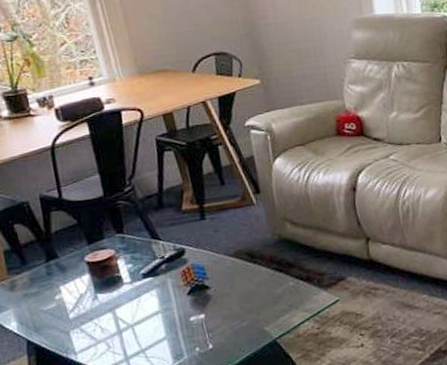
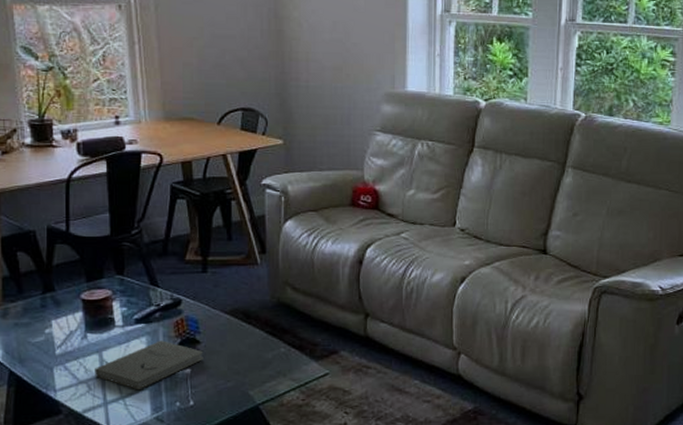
book: none [110,290,216,342] -> present [95,340,203,391]

